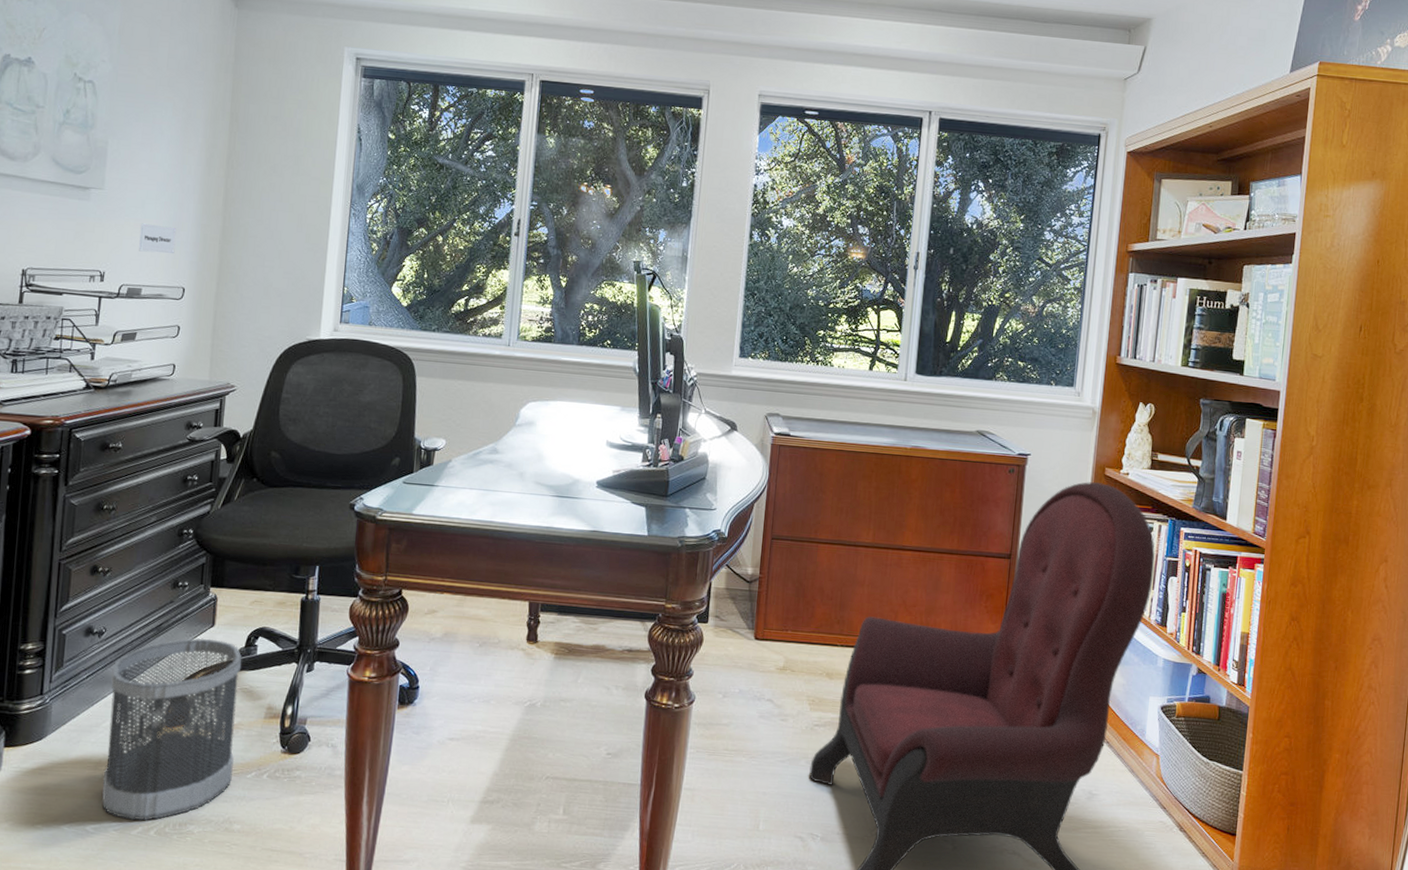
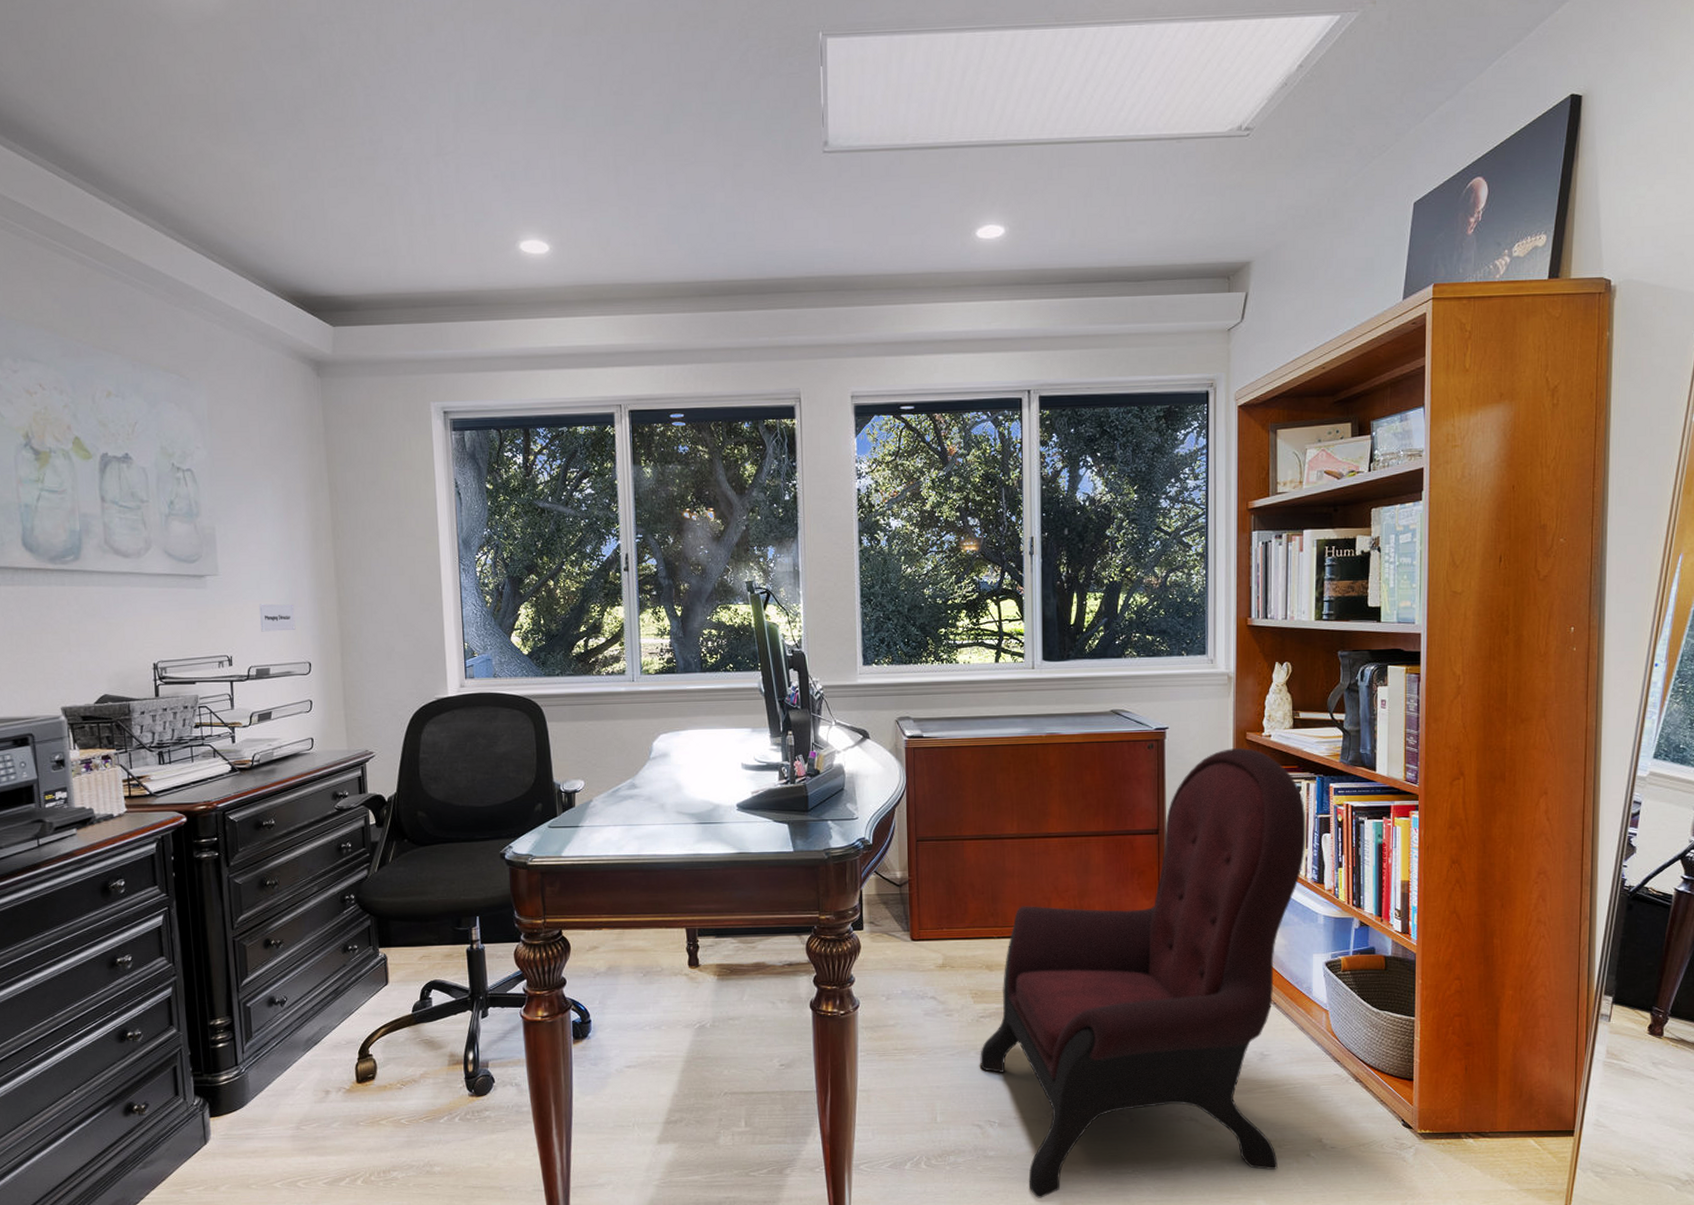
wastebasket: present [102,637,242,821] -> none [298,996,427,1173]

